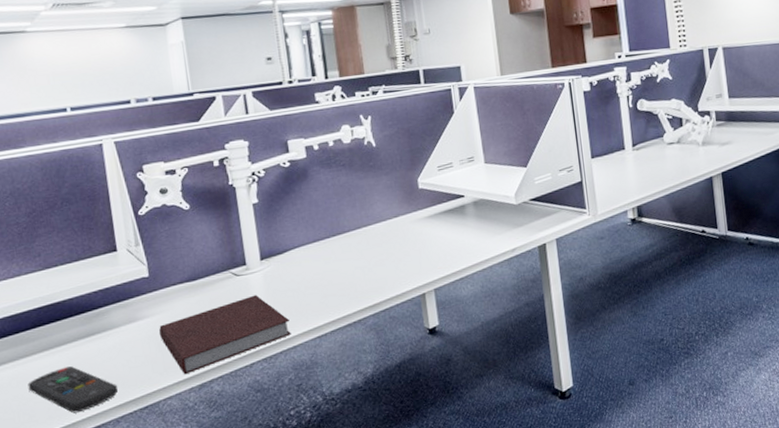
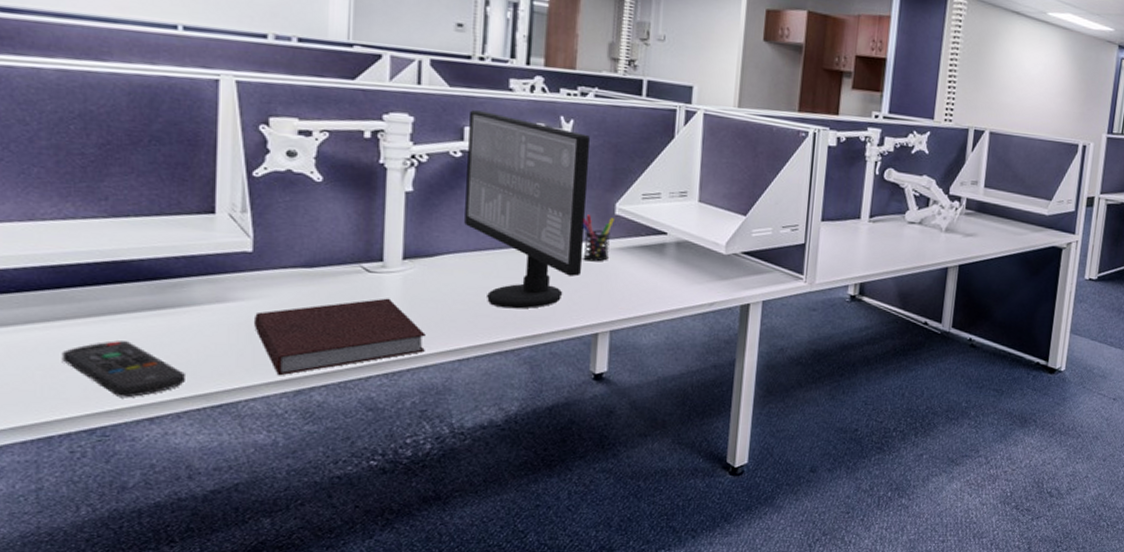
computer monitor: none [289,124,402,286] -> present [464,110,591,309]
pen holder: none [395,192,421,233] -> present [583,214,614,262]

